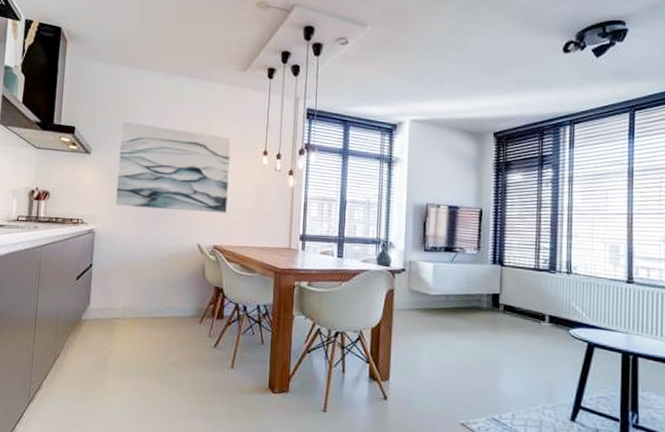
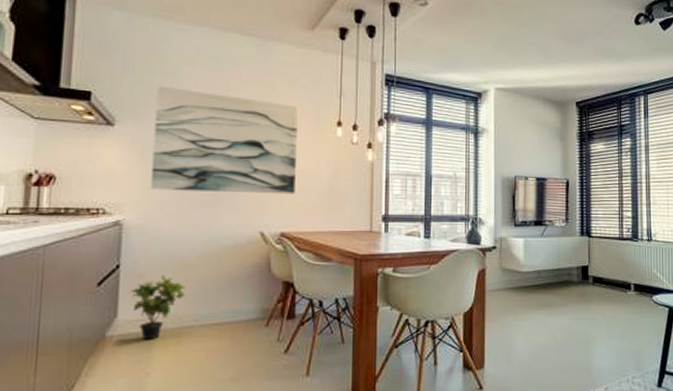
potted plant: none [99,274,139,325] -> present [130,275,186,340]

